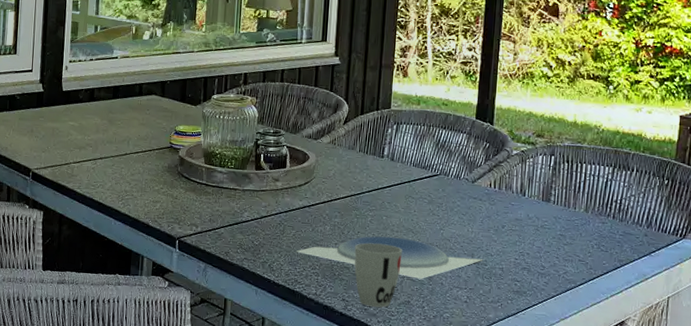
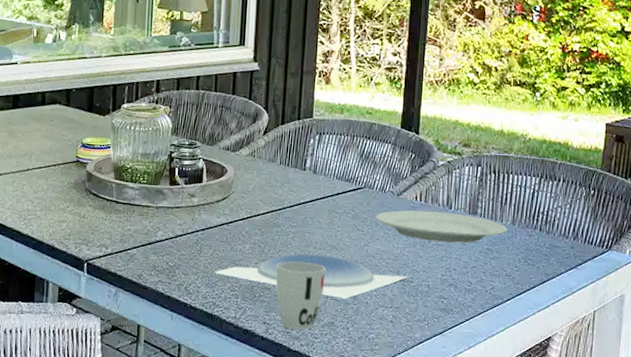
plate: none [450,196,580,229] -> present [375,210,507,243]

